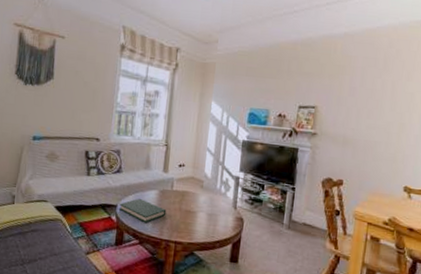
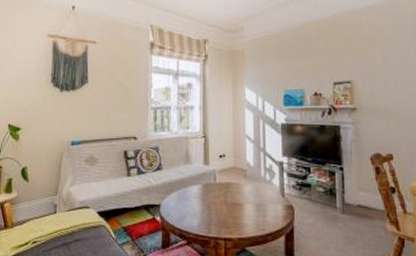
hardback book: present [118,198,167,223] -> none [162,194,212,221]

